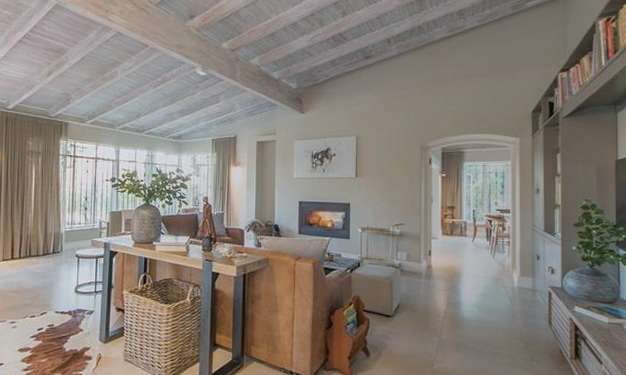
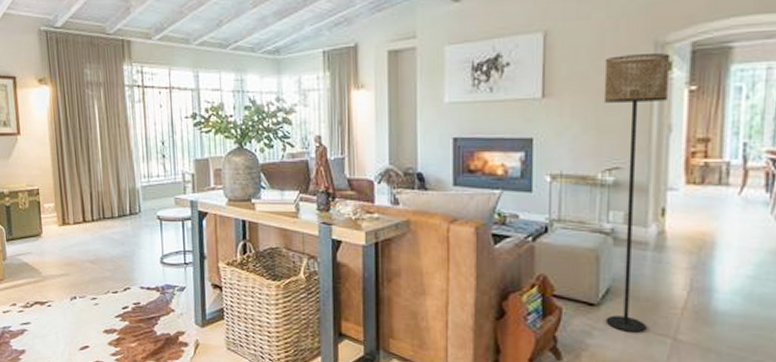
floor lamp: none [392,153,430,335] -> present [603,53,671,333]

